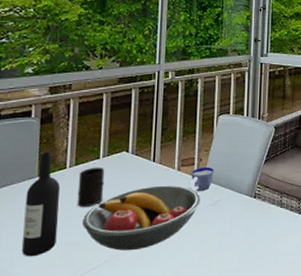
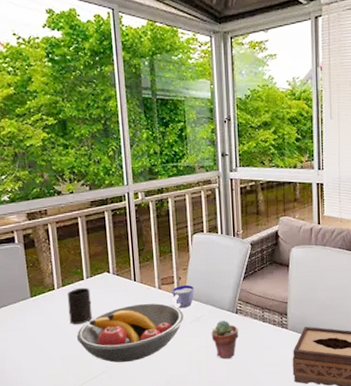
wine bottle: present [22,152,60,257] -> none [23,275,57,368]
potted succulent: none [227,204,255,247] -> present [211,320,239,359]

